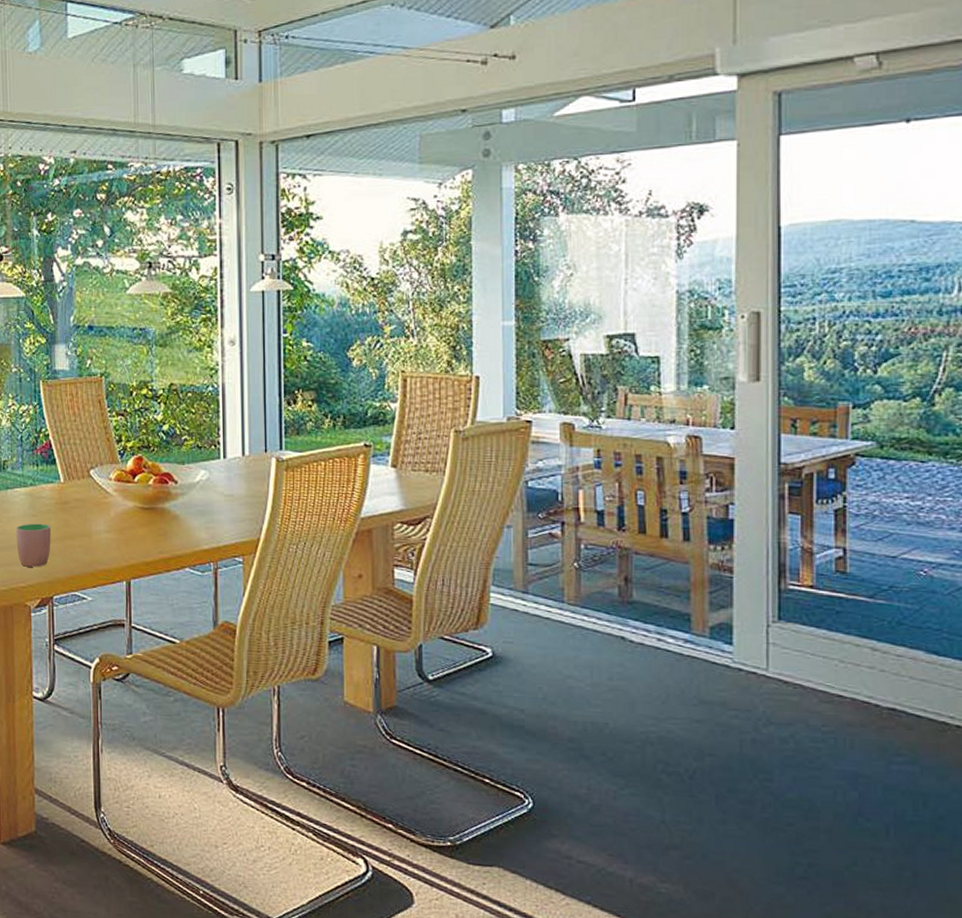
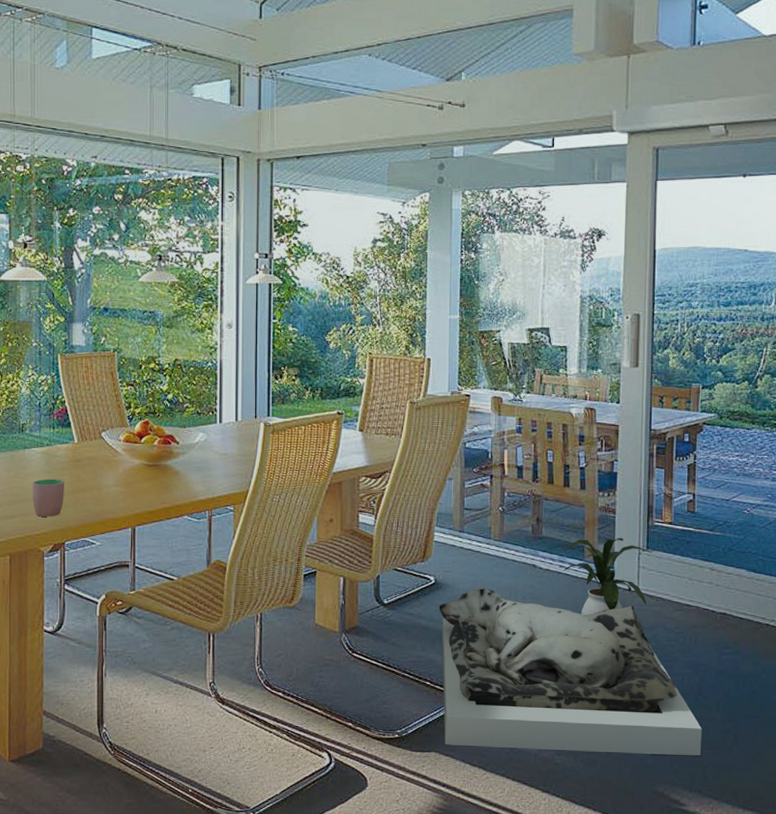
dog bed: none [498,664,865,898] -> present [439,588,703,756]
house plant: none [661,603,785,705] -> present [562,537,652,616]

